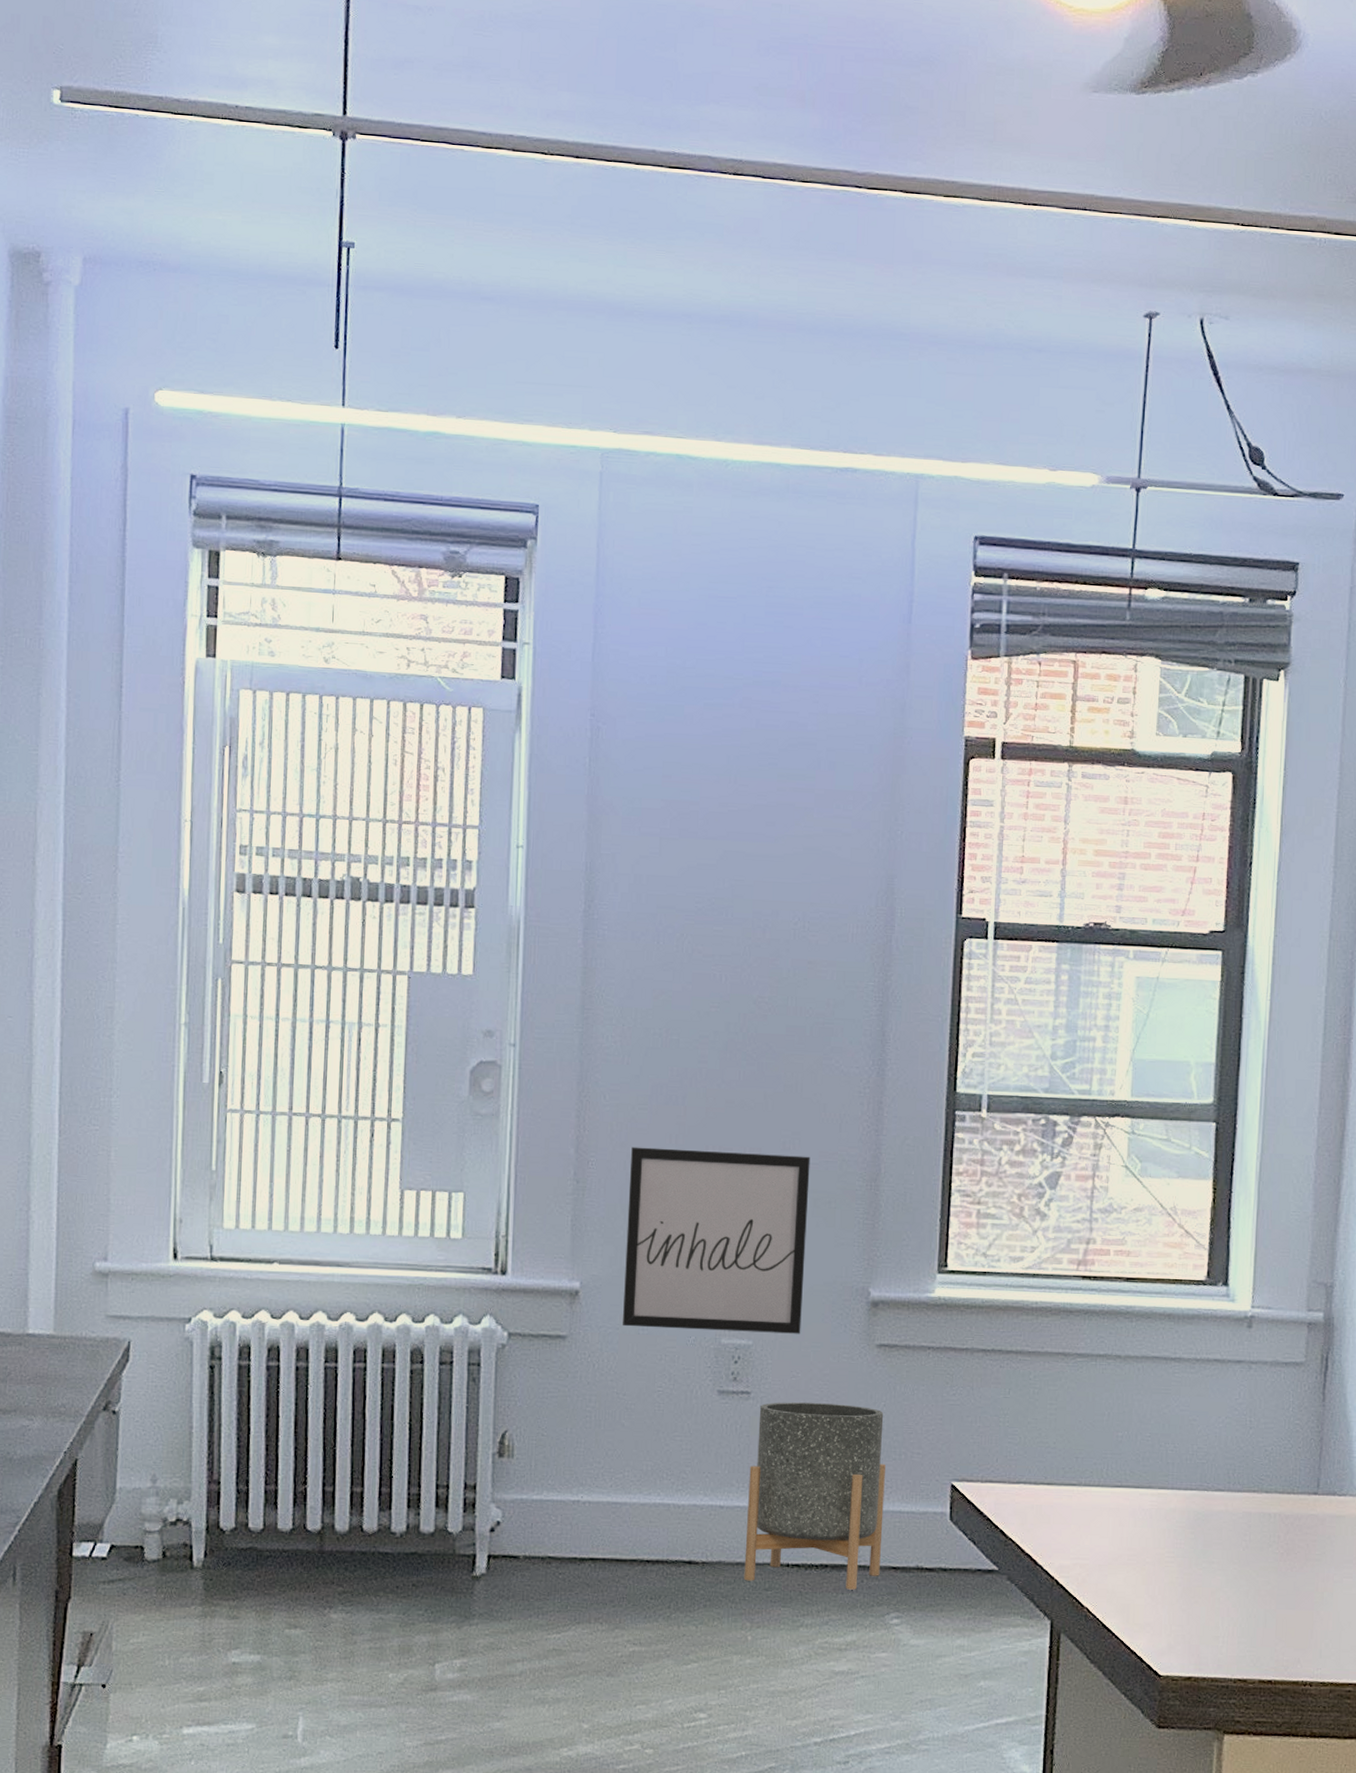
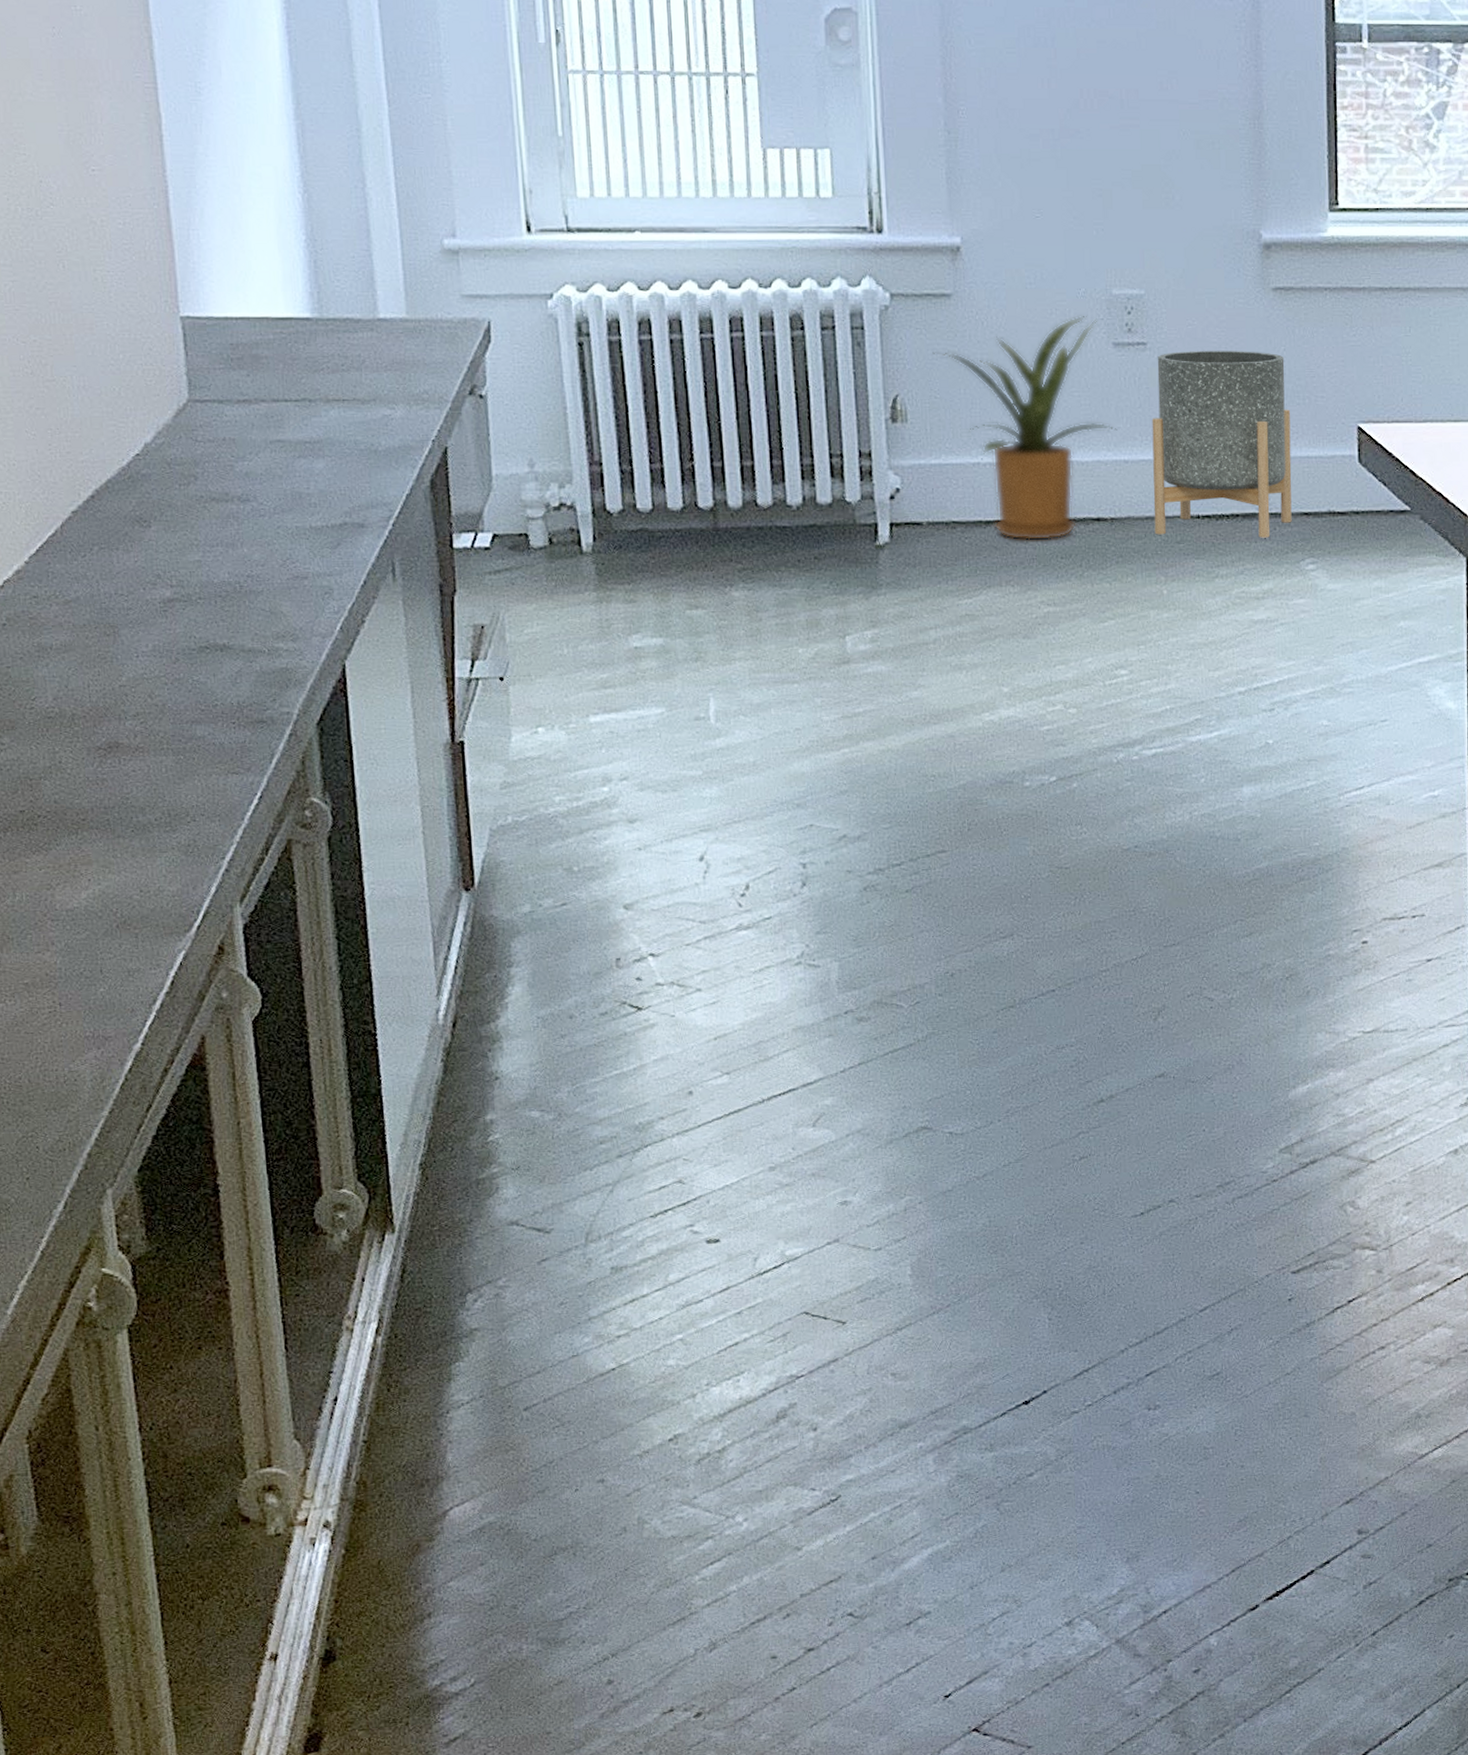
house plant: none [543,1363,715,1581] -> present [932,316,1117,541]
wall art: present [622,1147,810,1334] -> none [1002,93,1194,282]

